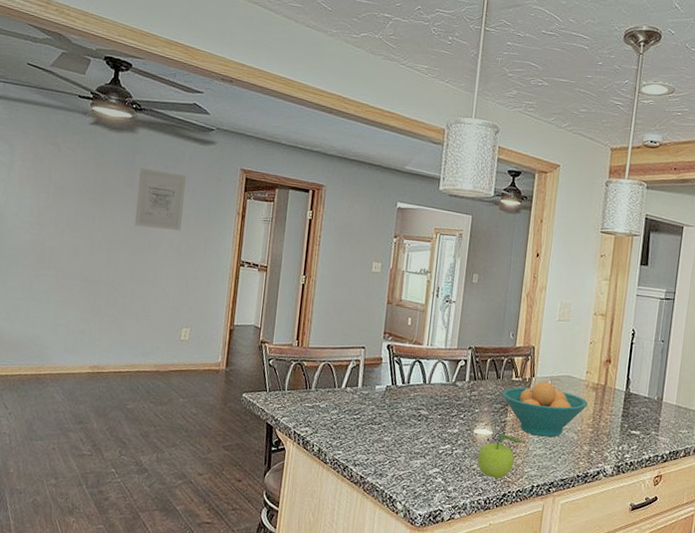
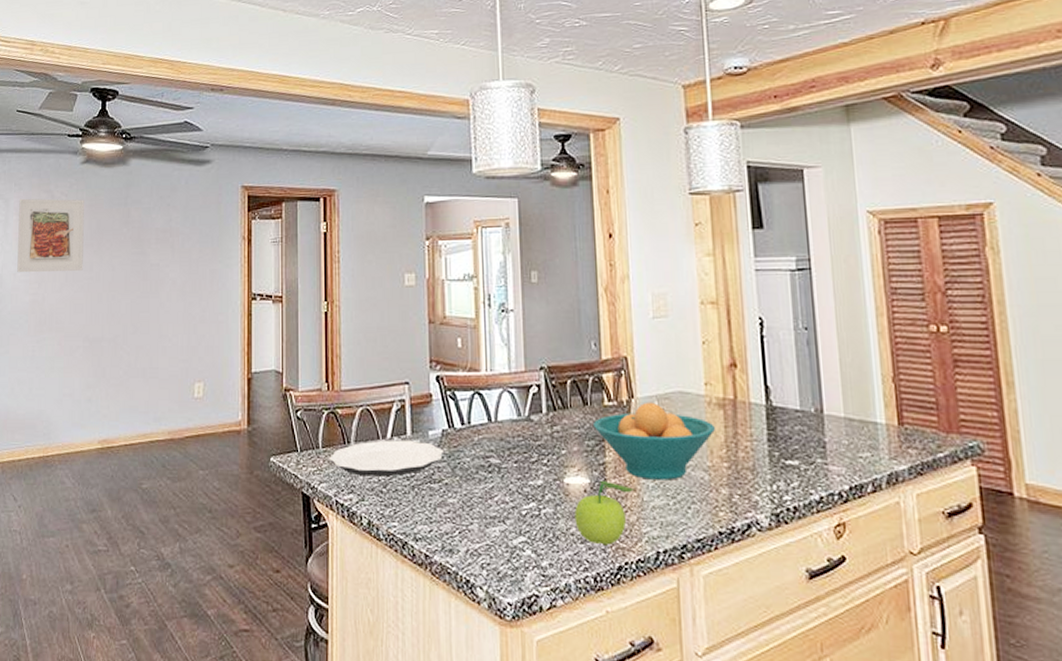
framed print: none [19,146,91,220] -> present [17,198,84,273]
wall art: present [135,167,186,231] -> none [135,202,183,269]
plate: none [291,389,386,417] -> present [328,439,445,477]

